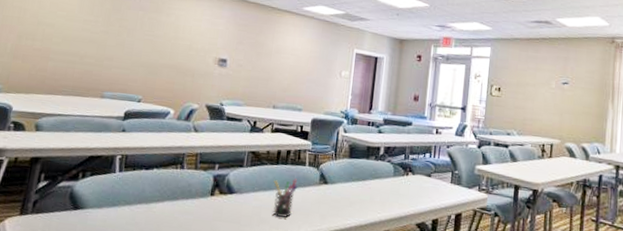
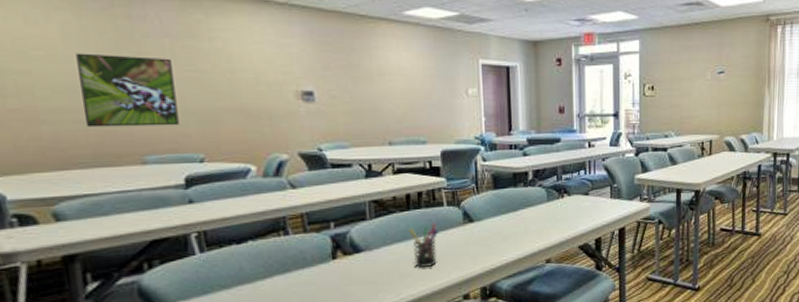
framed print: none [75,16,139,73] -> present [76,53,180,128]

